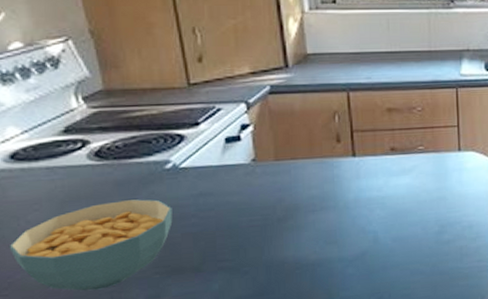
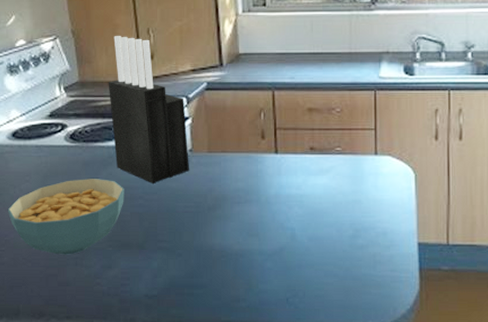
knife block: none [143,36,254,199] -> present [108,36,190,183]

